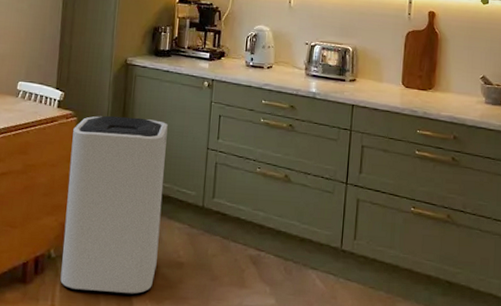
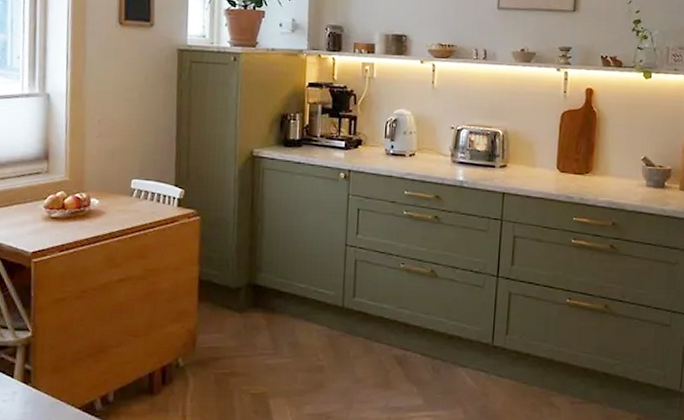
trash can: present [60,115,168,295] -> none [191,213,301,401]

